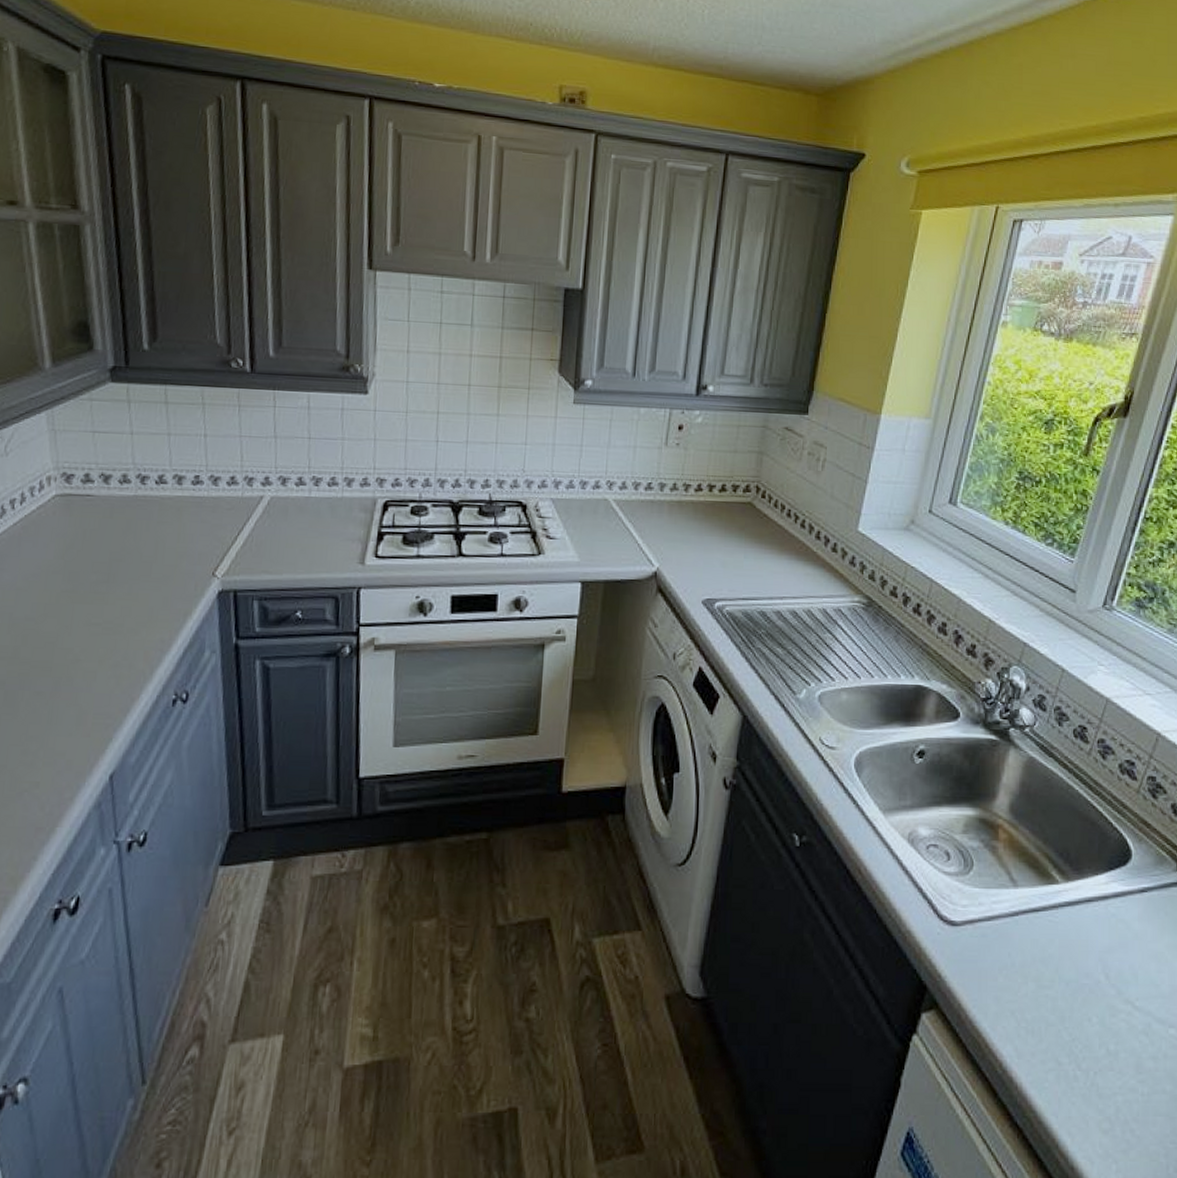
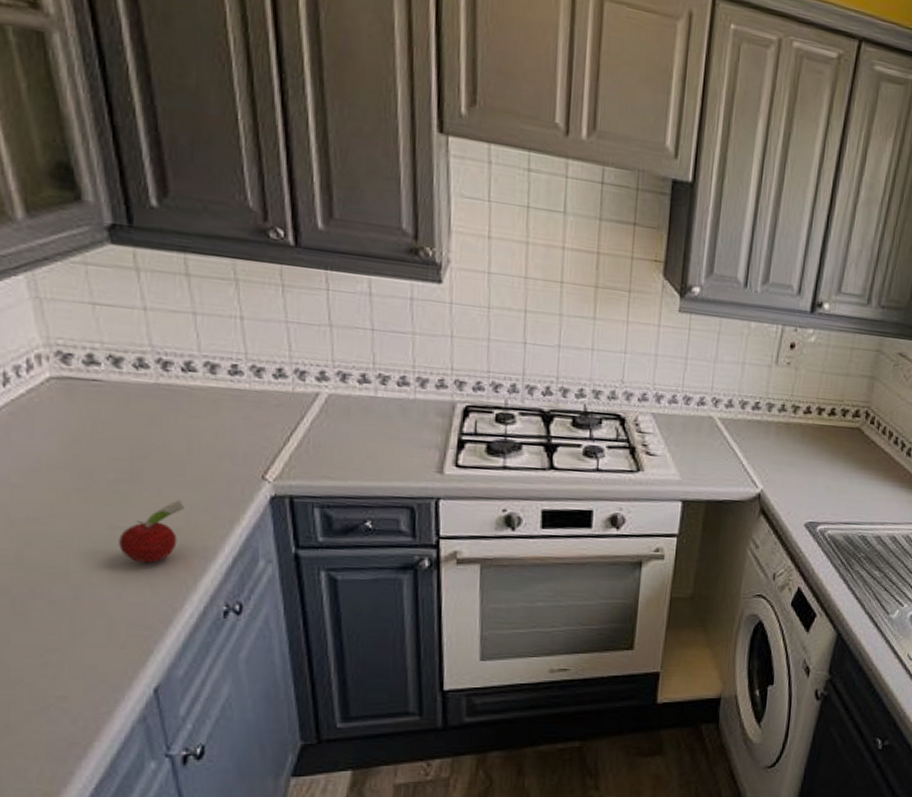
fruit: none [93,597,149,656] -> present [119,500,185,564]

